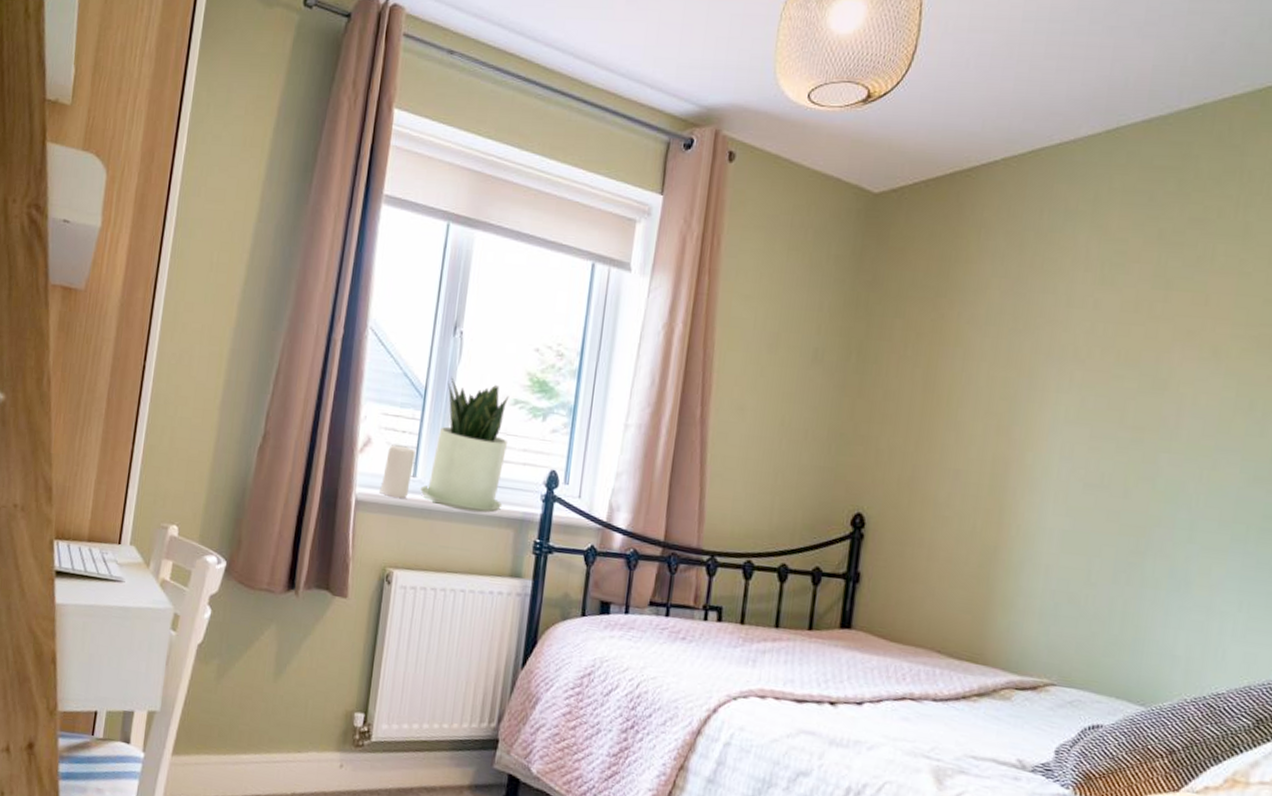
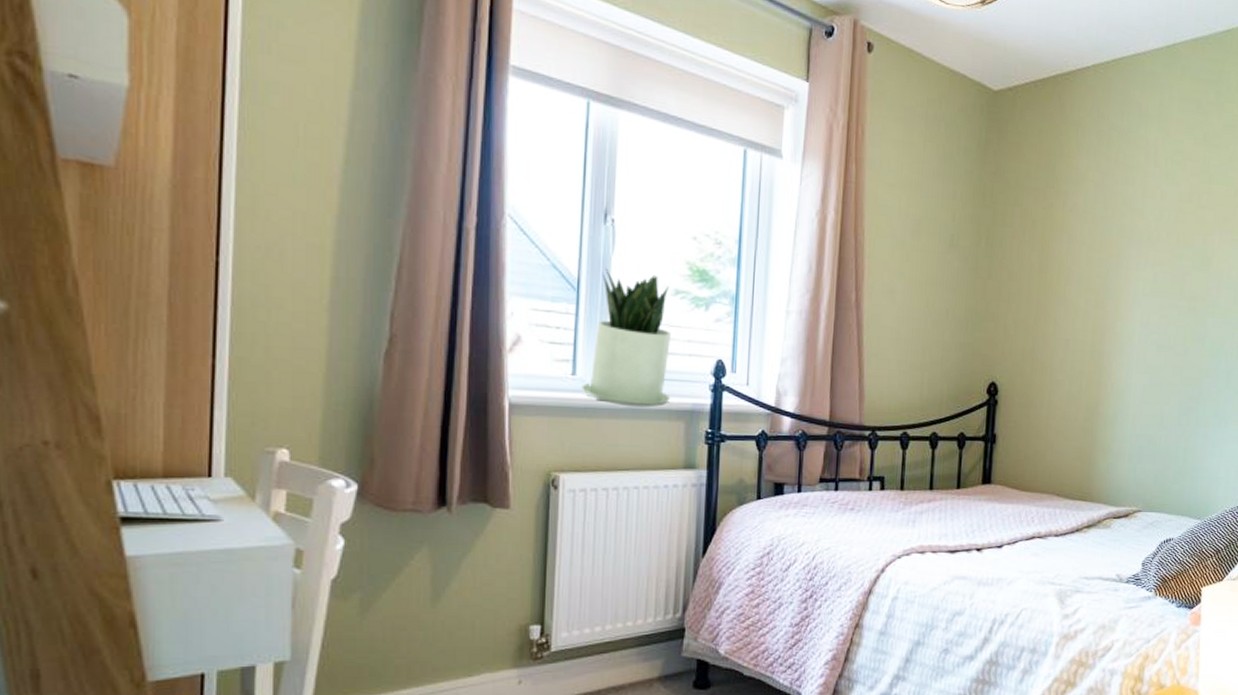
candle: present [379,445,415,499] -> none [536,342,572,399]

